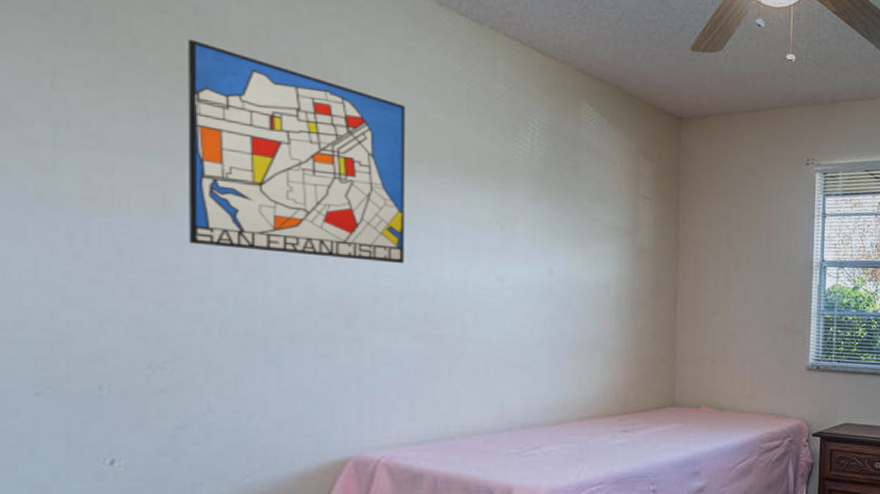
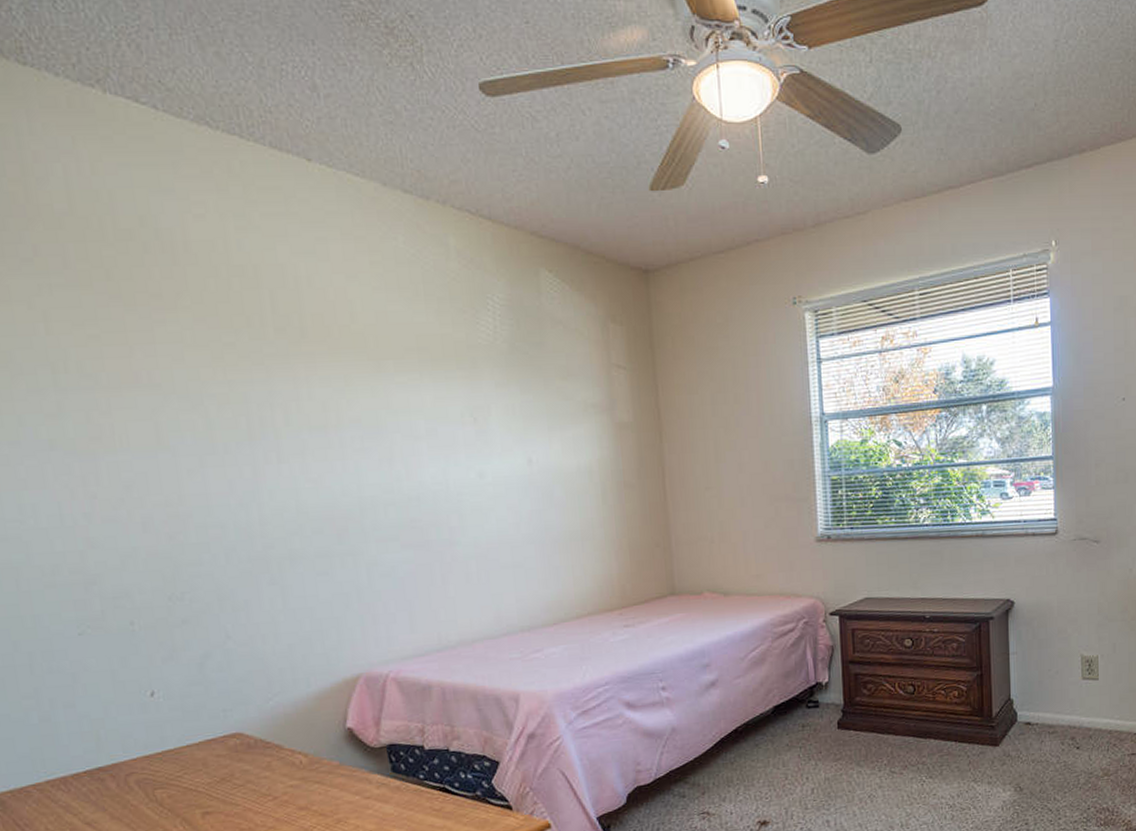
wall art: present [187,39,406,264] -> none [155,264,384,474]

